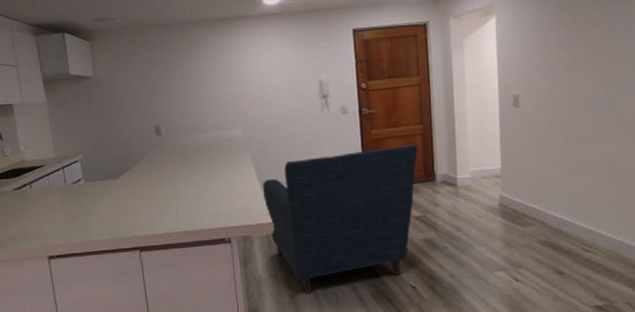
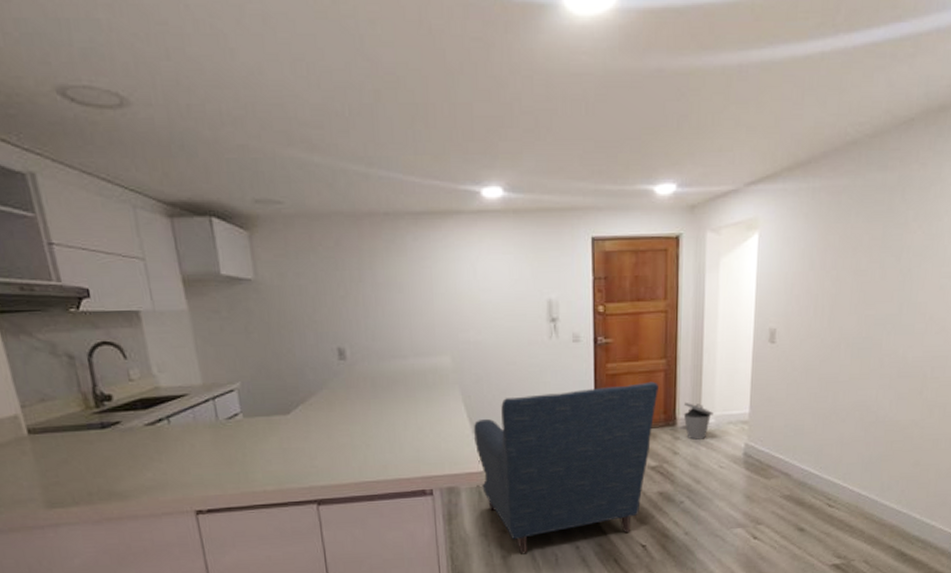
trash can: none [441,160,468,193] -> present [683,402,713,440]

